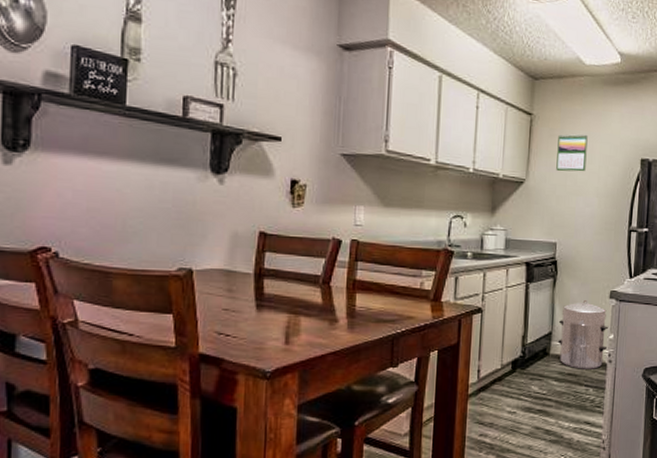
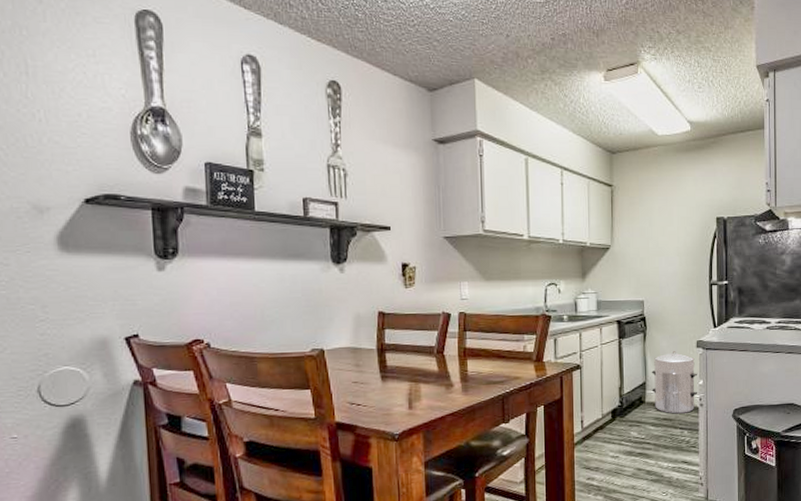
calendar: present [556,134,588,172] -> none [638,199,666,236]

